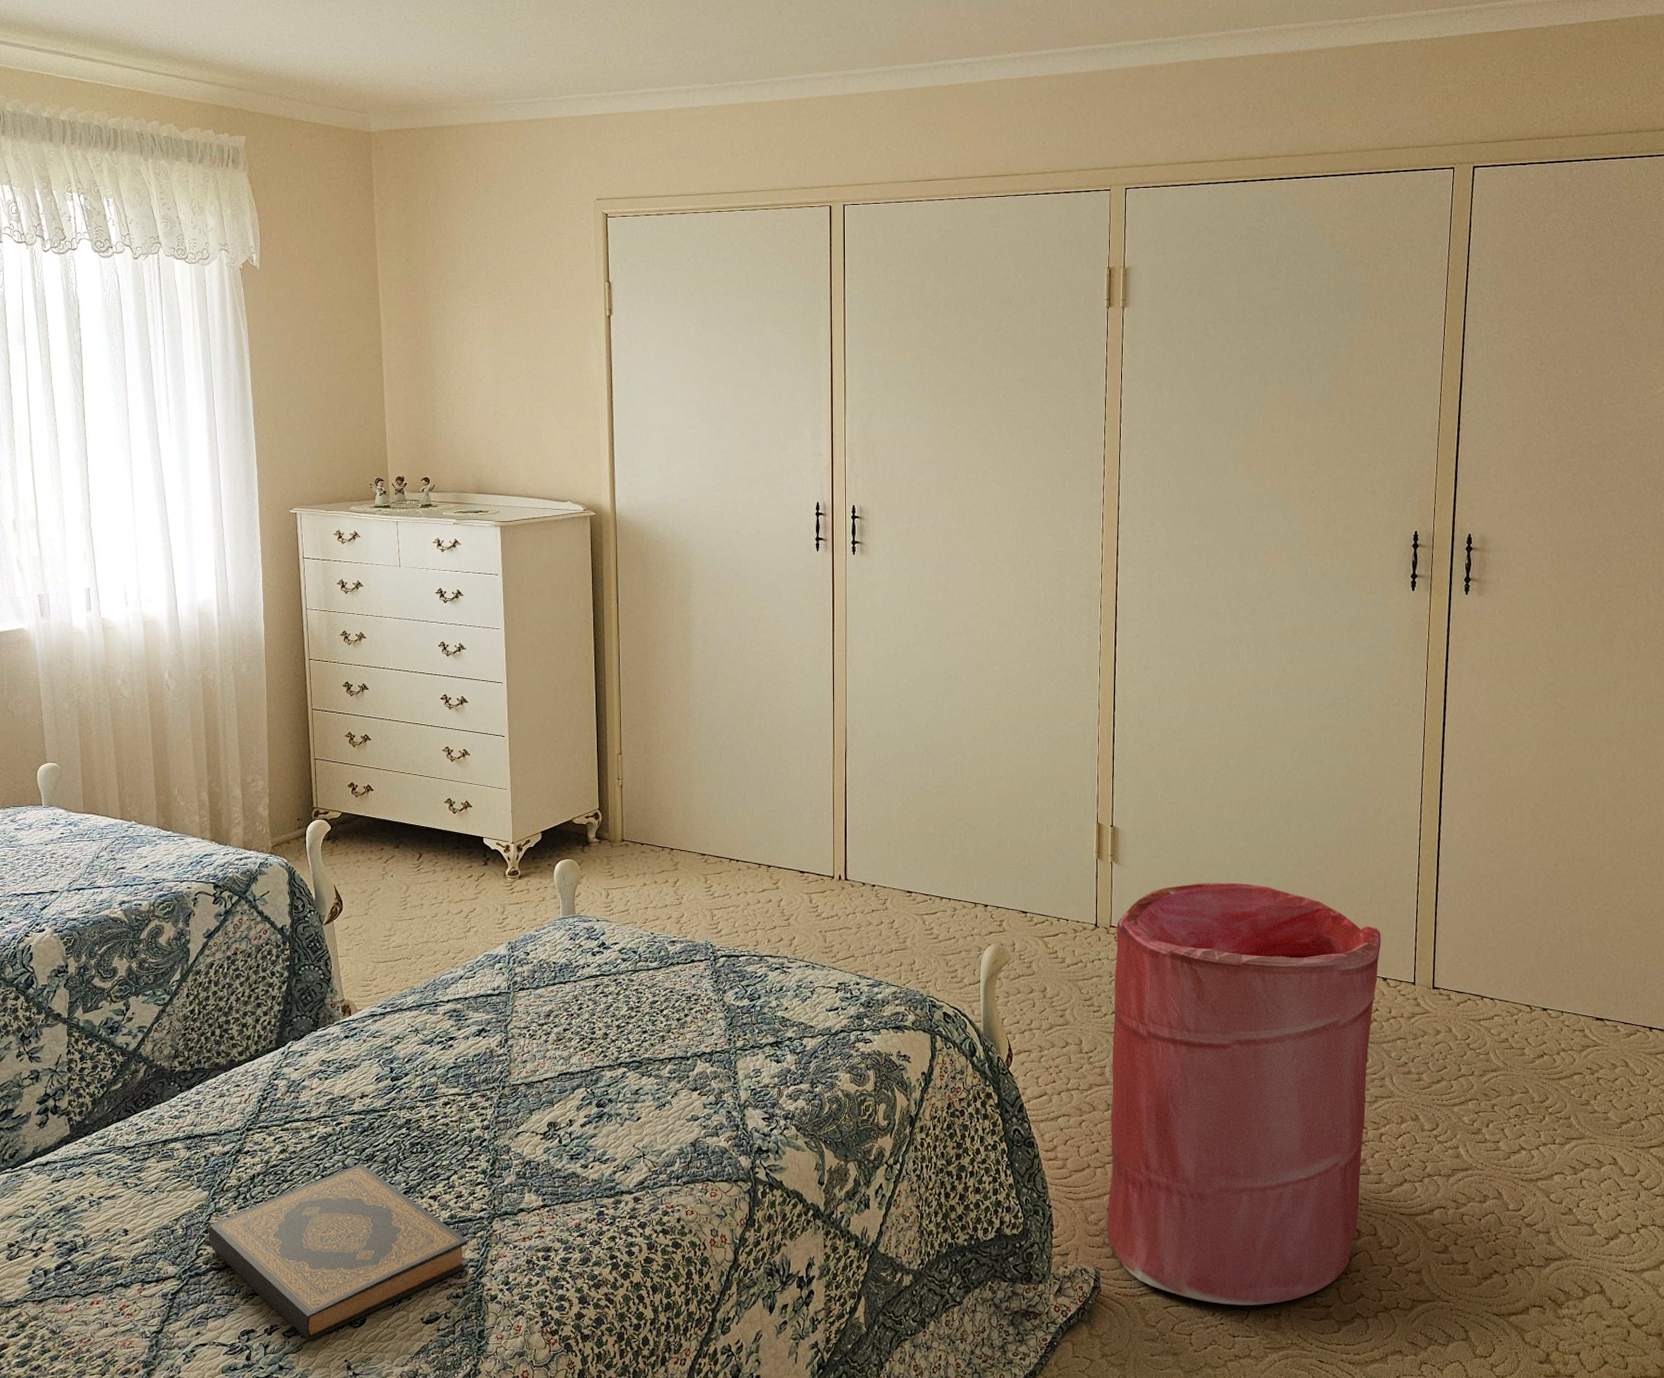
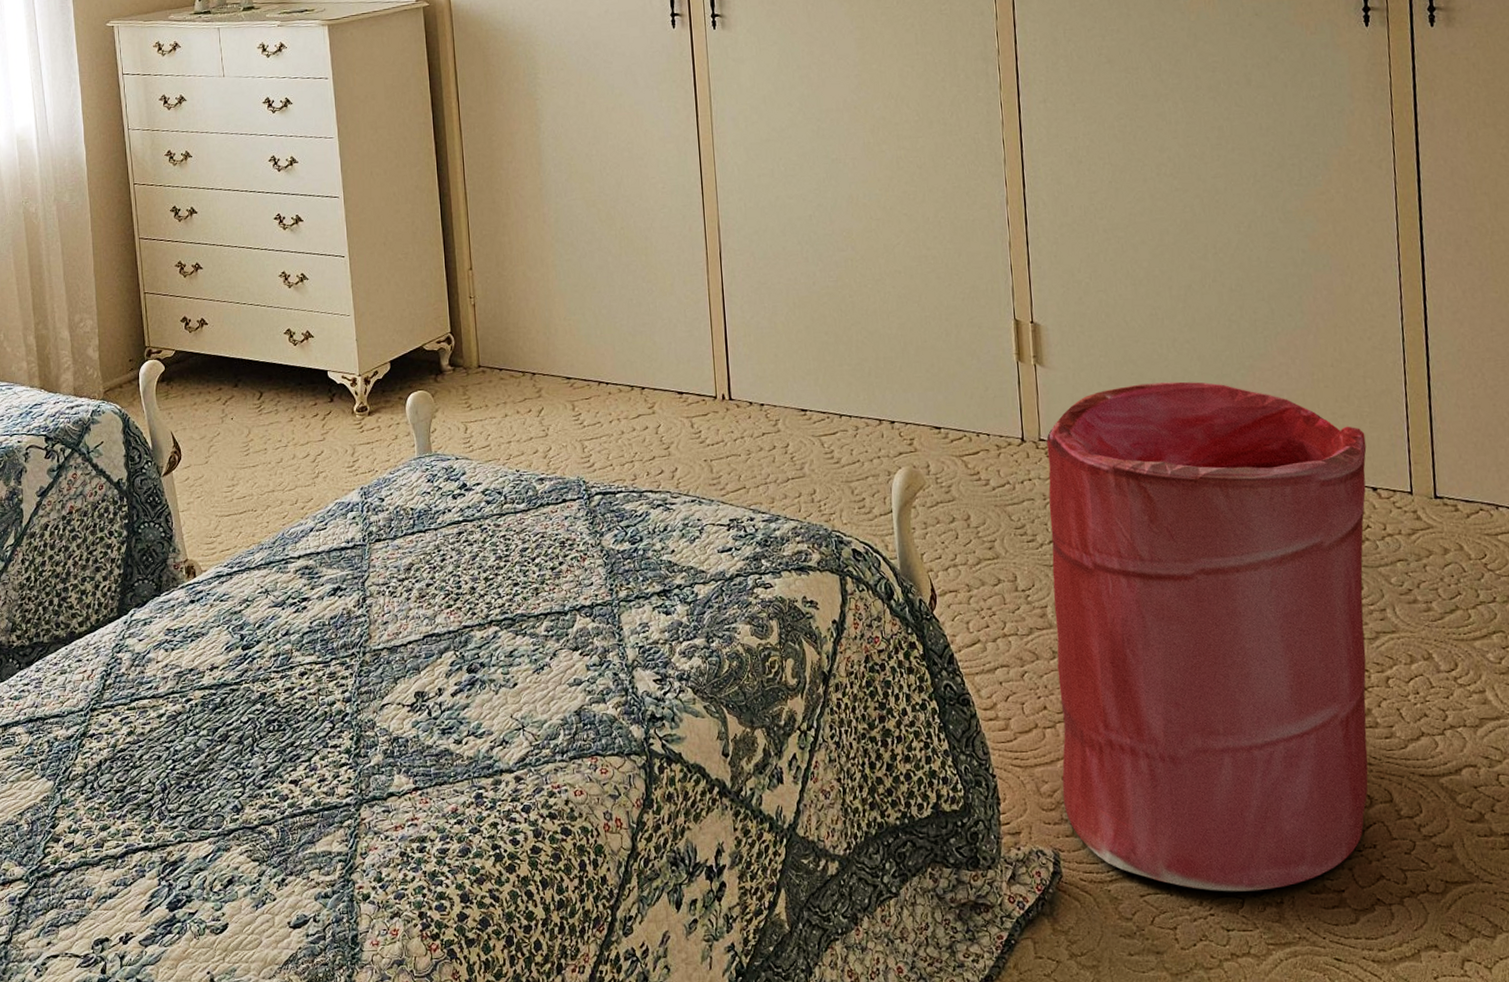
hardback book: present [208,1163,469,1341] -> none [55,744,337,951]

